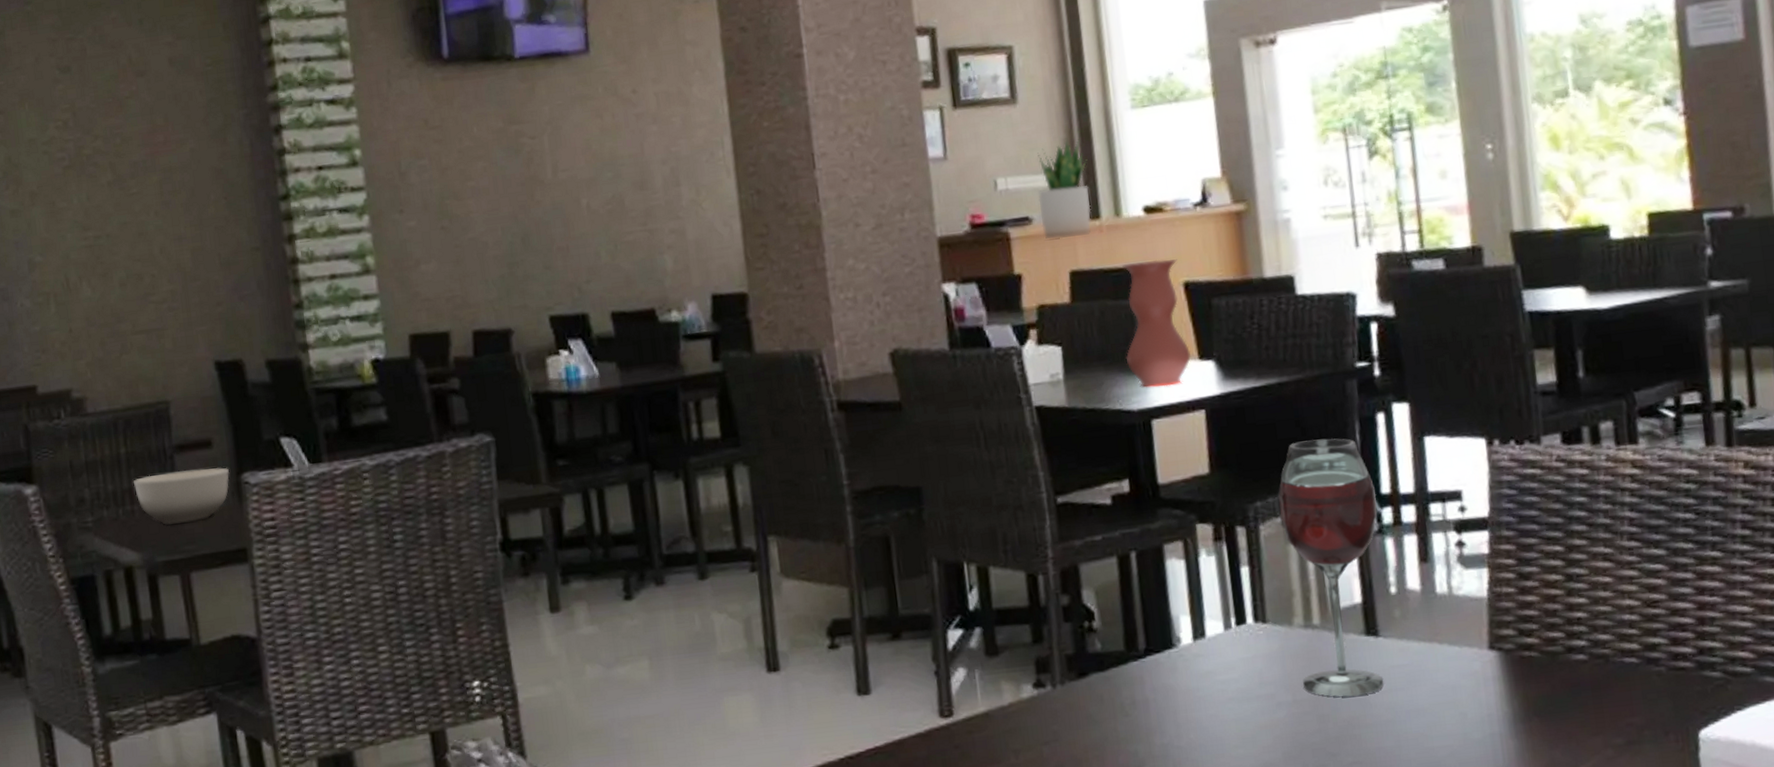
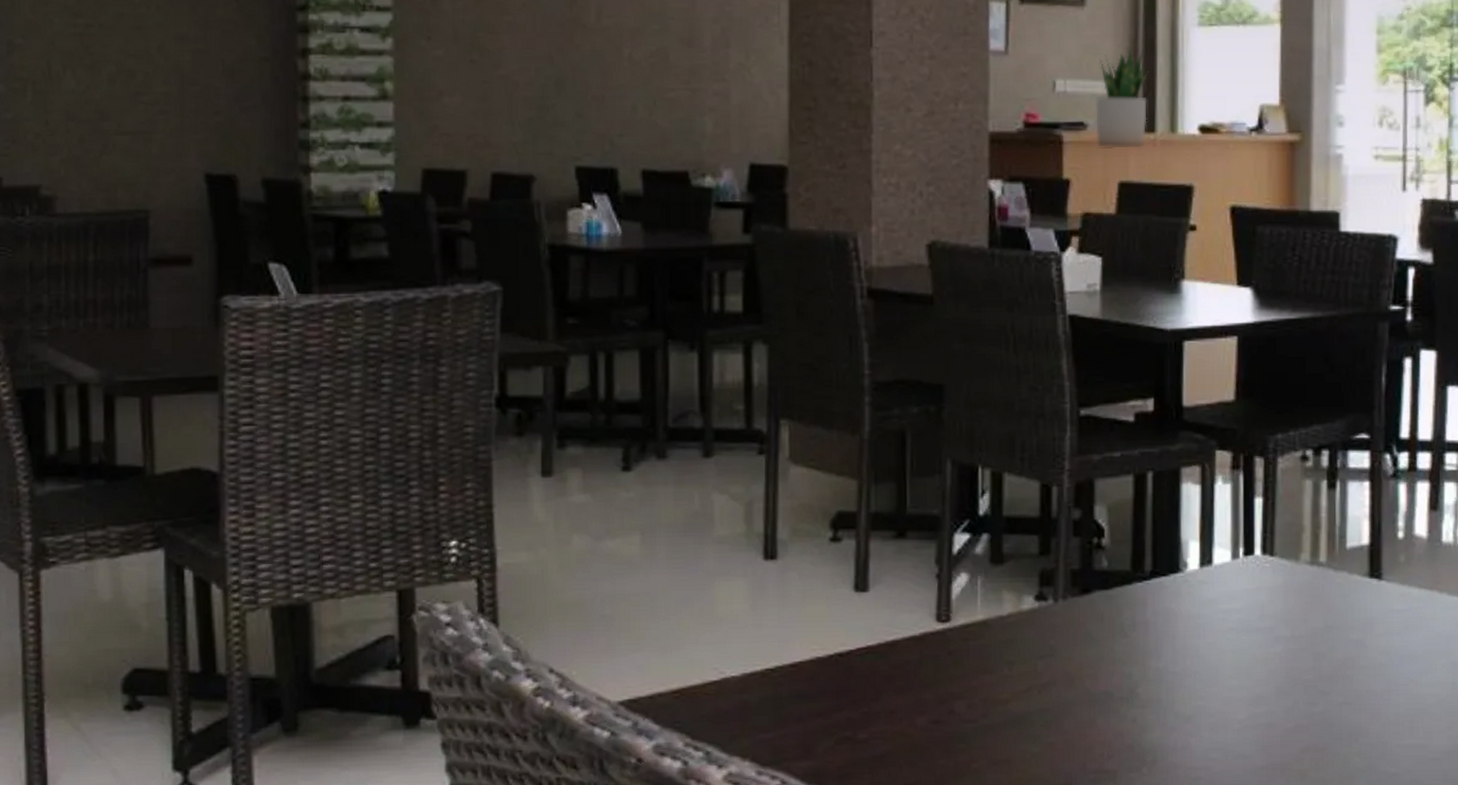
bowl: present [133,467,229,525] -> none [99,286,208,344]
vase: present [1122,259,1191,388] -> none [1164,180,1229,309]
wineglass: present [1278,438,1384,697] -> none [1299,378,1394,637]

